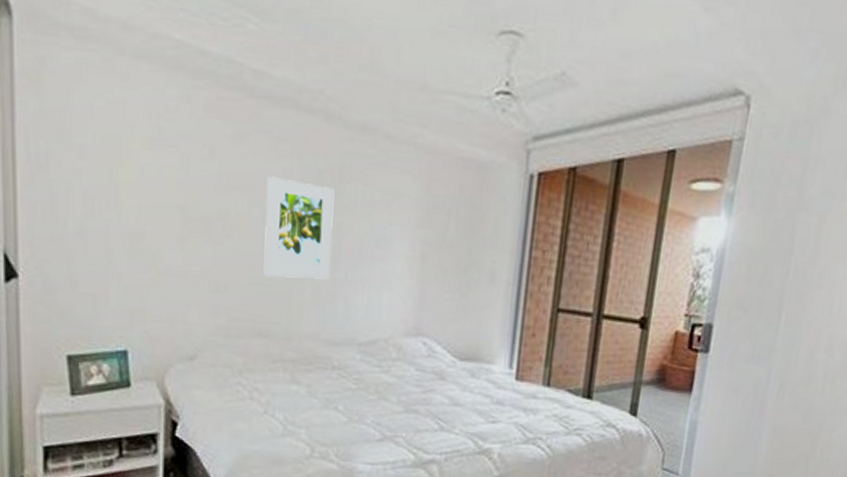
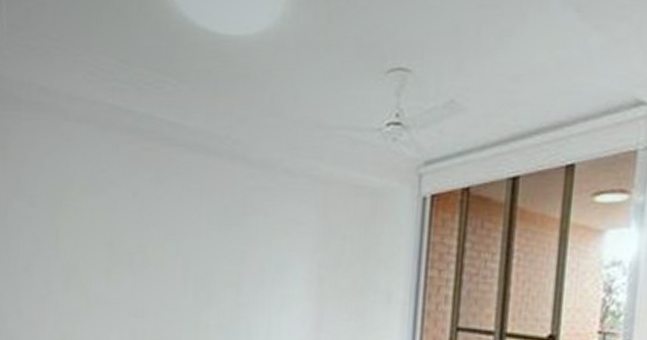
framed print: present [263,176,335,280] -> none [175,213,239,304]

